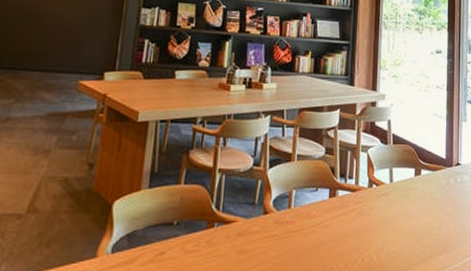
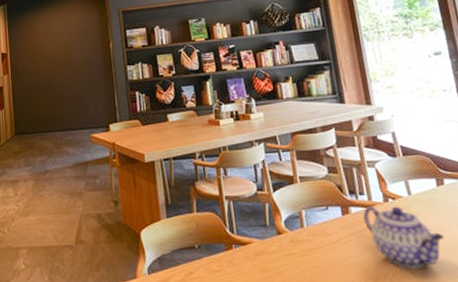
teapot: none [347,191,411,254] -> present [363,206,444,269]

